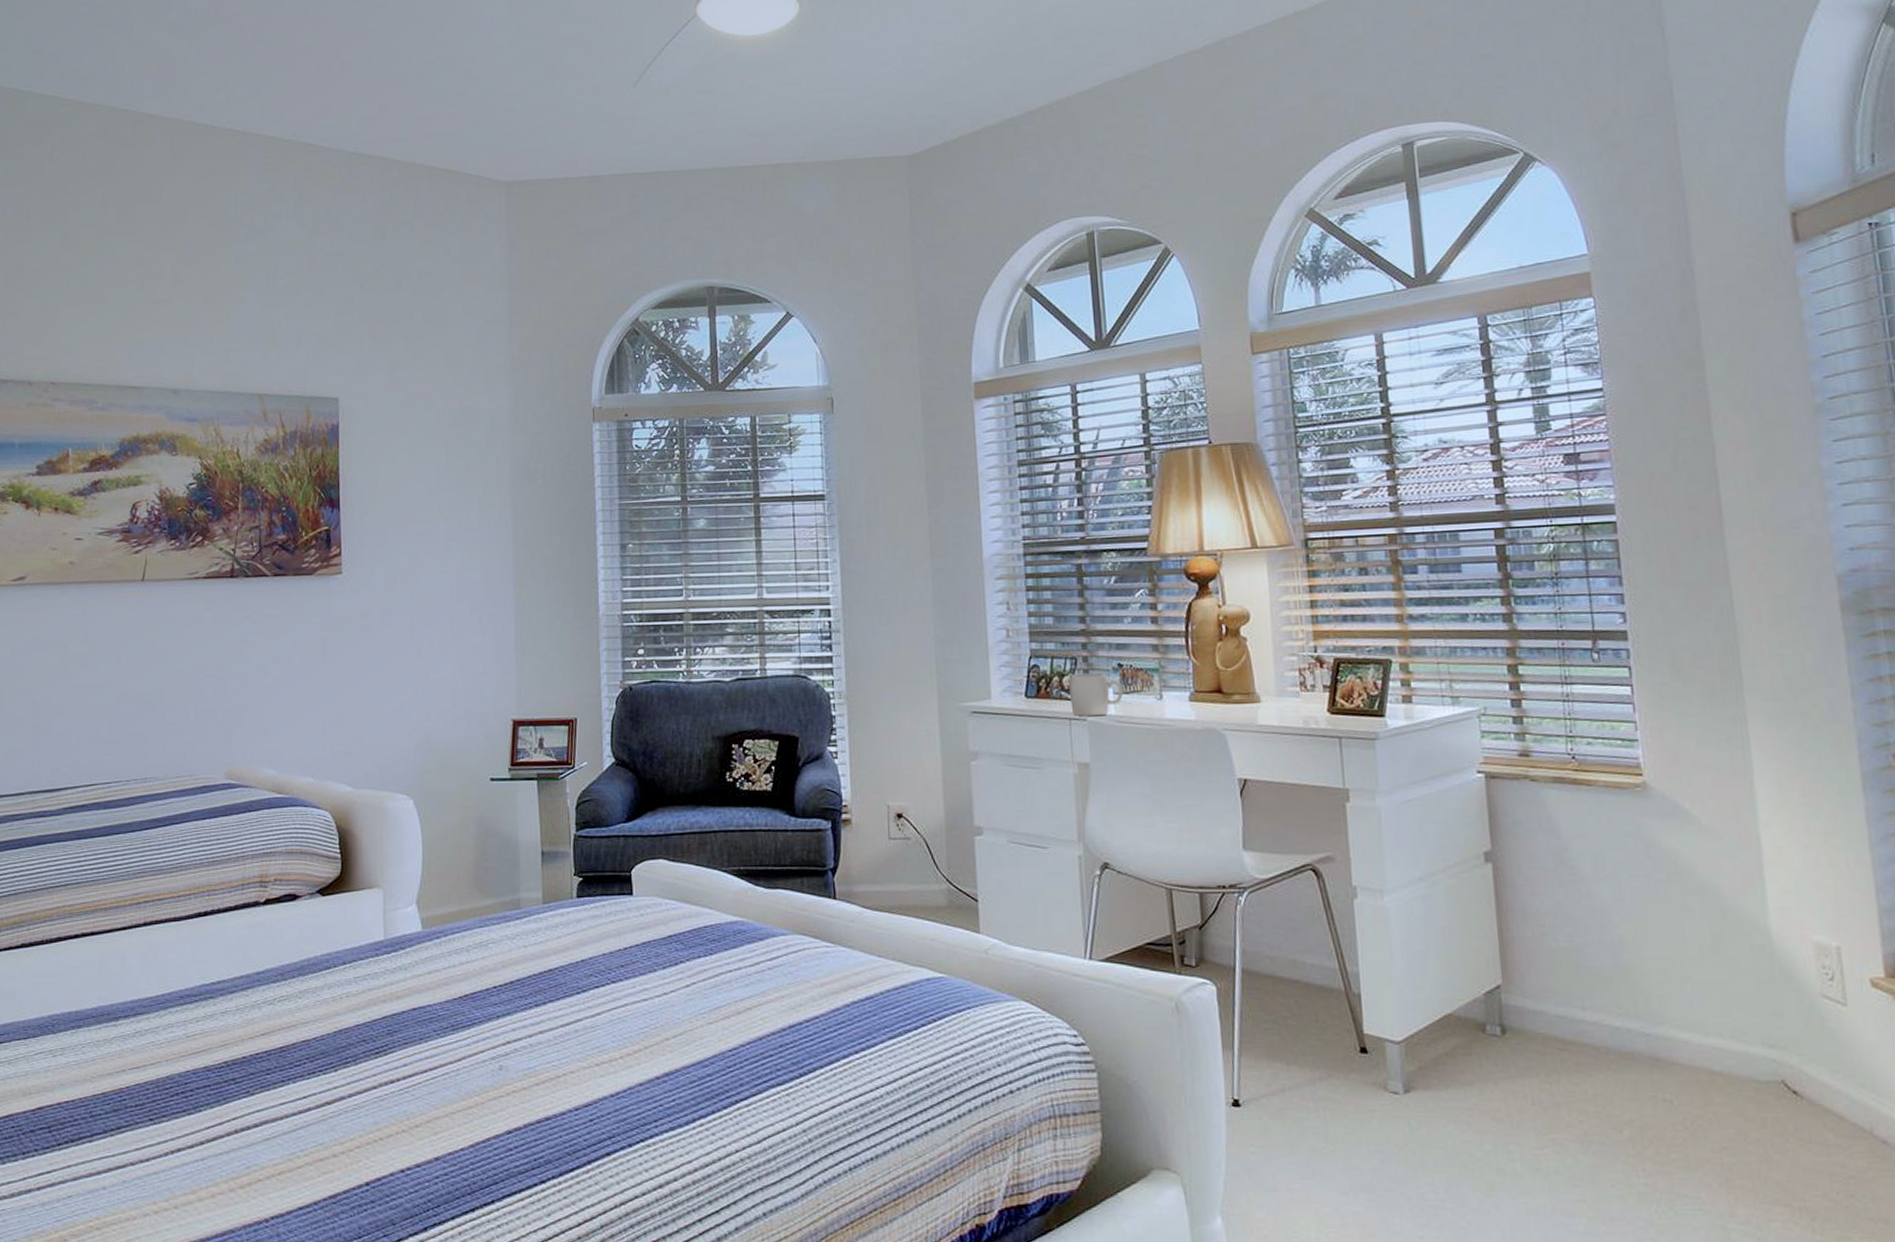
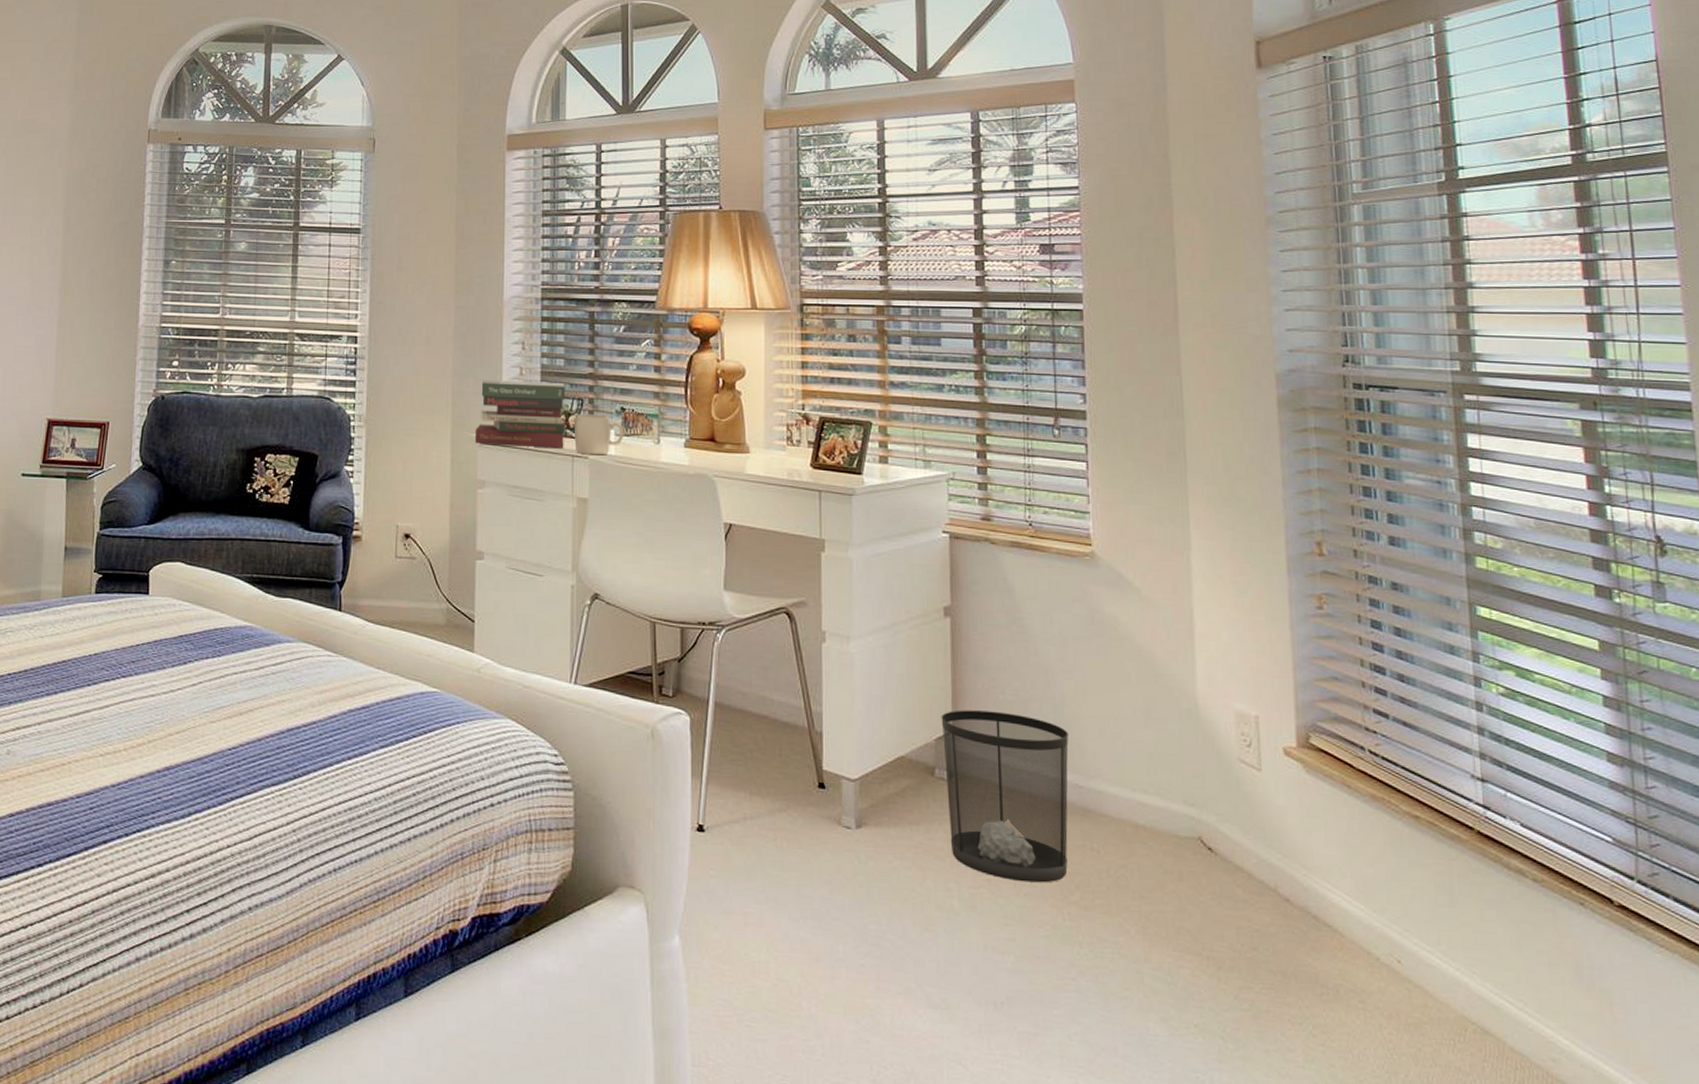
books: none [964,643,1060,713] -> present [475,380,566,449]
waste bin: none [1489,960,1639,1140] -> present [941,710,1069,883]

